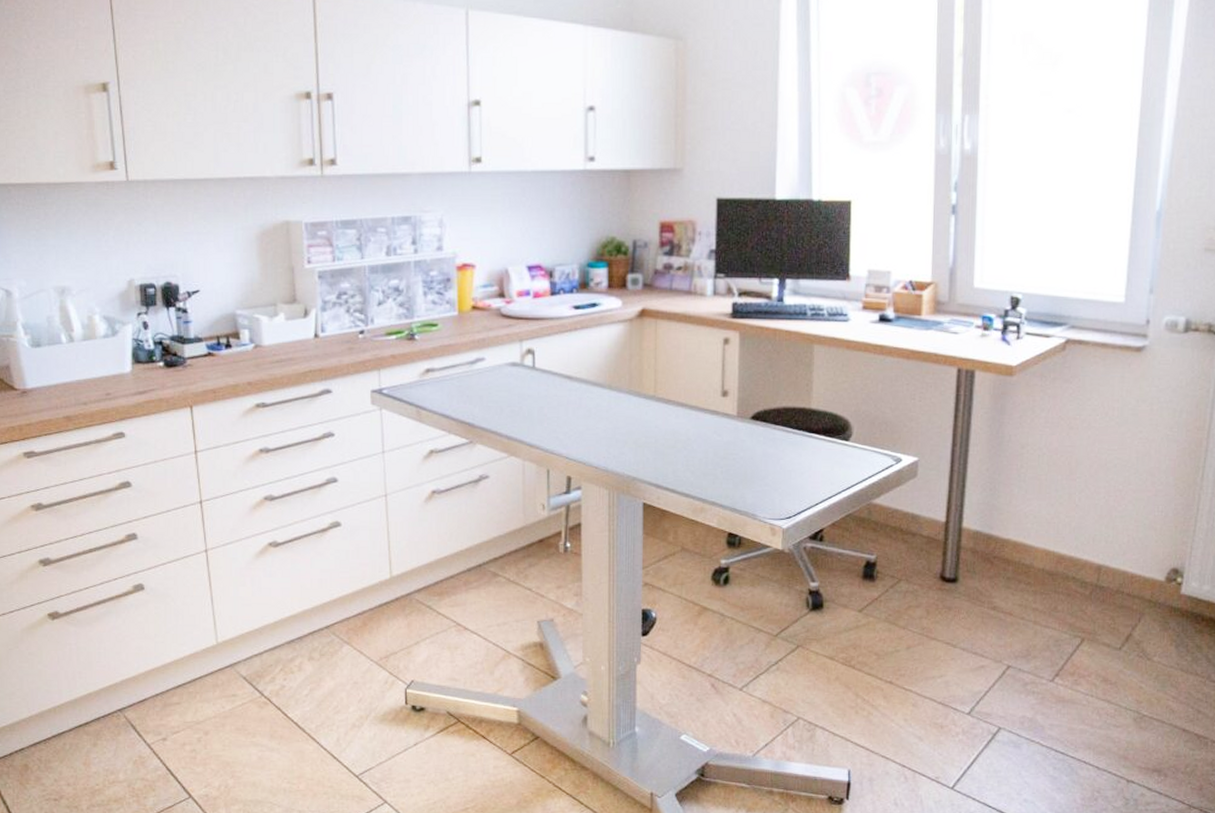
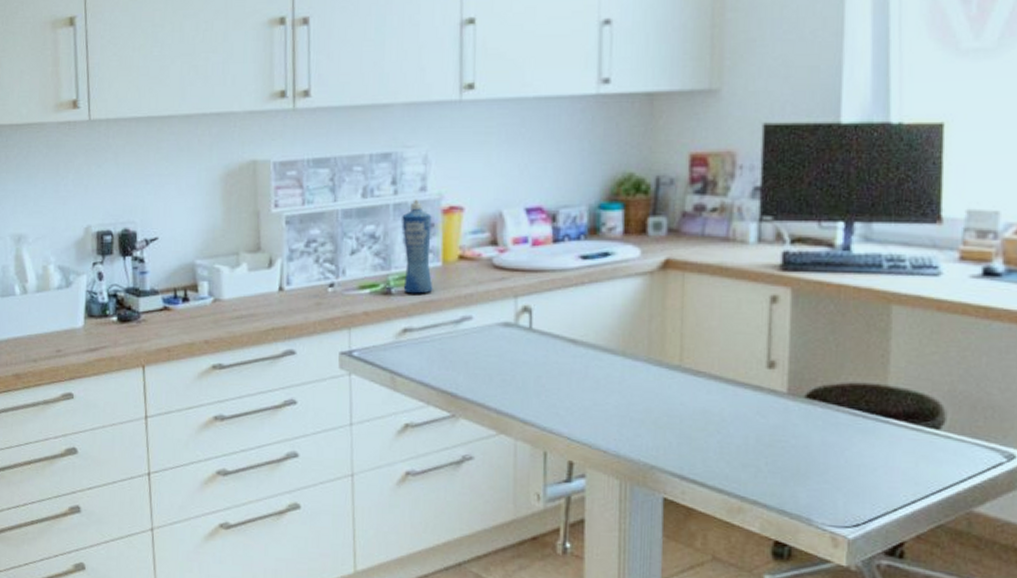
squeeze bottle: none [422,257,451,339] -> present [402,199,433,294]

